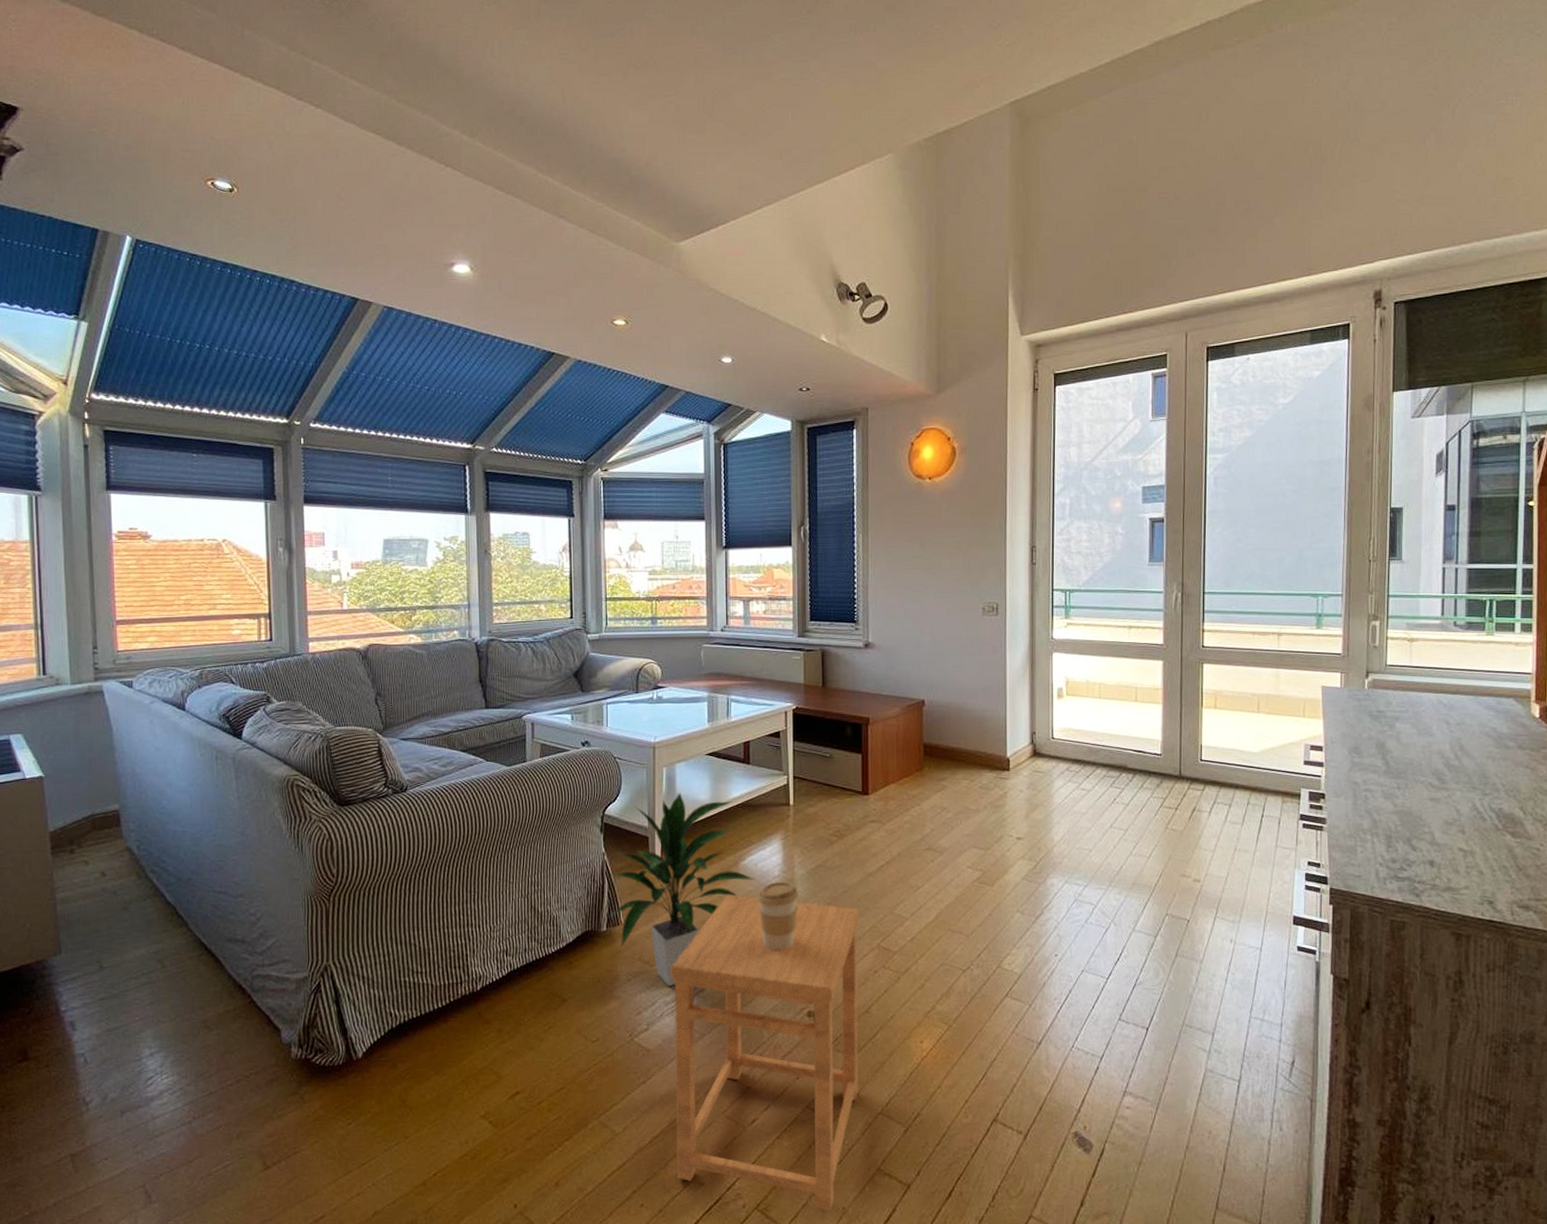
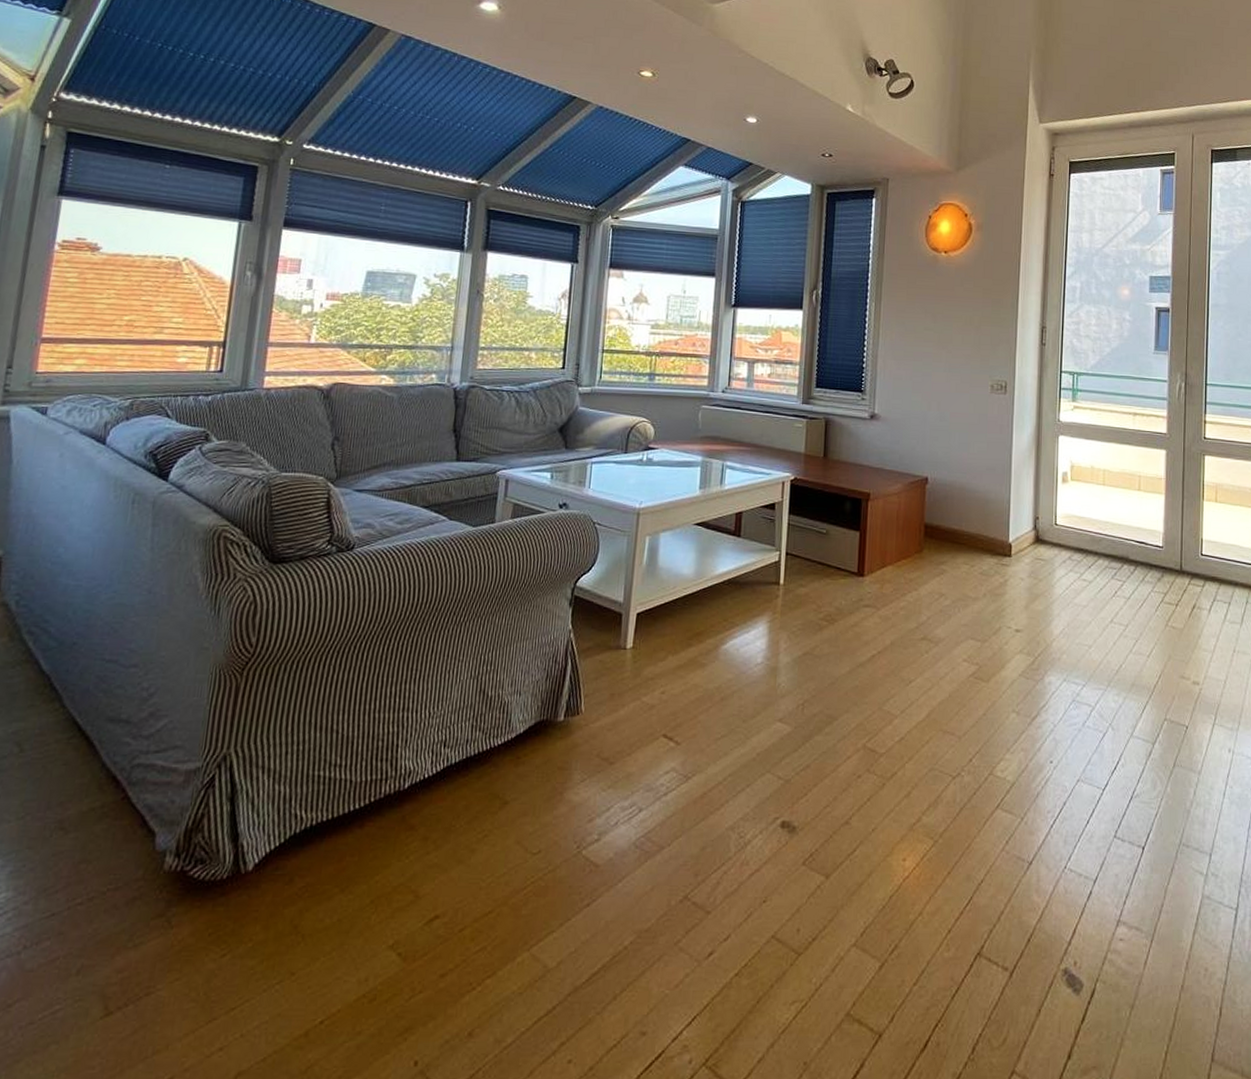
indoor plant: present [608,792,755,986] -> none [567,565,736,788]
side table: present [670,895,860,1211] -> none [614,683,847,1068]
coffee cup: present [758,881,798,951] -> none [737,669,782,749]

